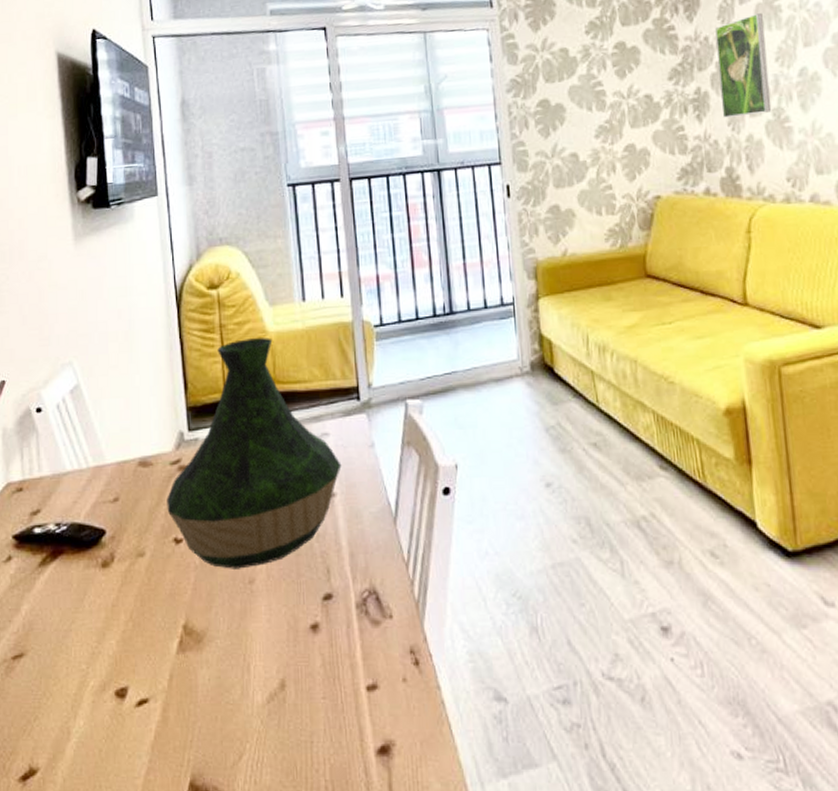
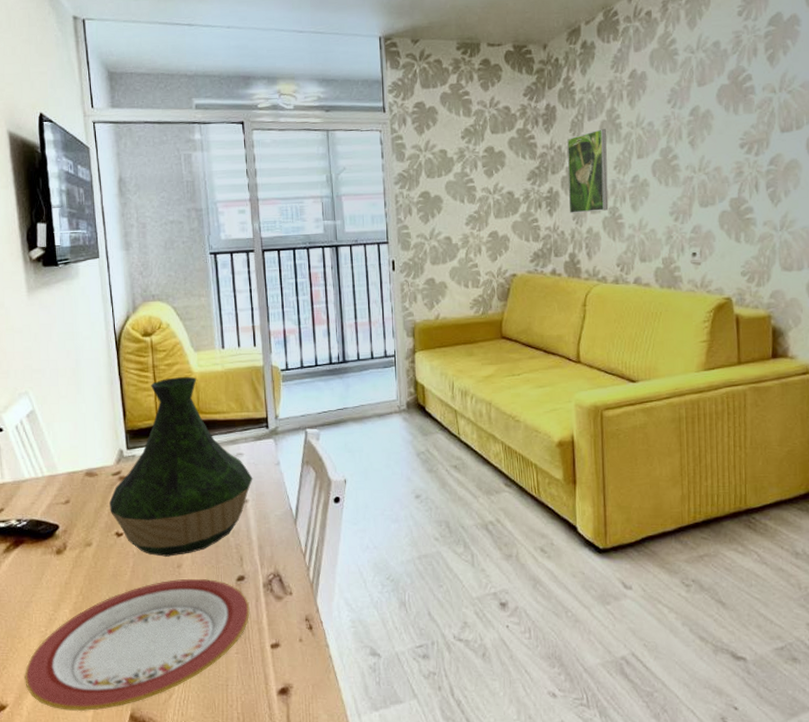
plate: none [60,597,340,778] -> present [25,578,250,712]

